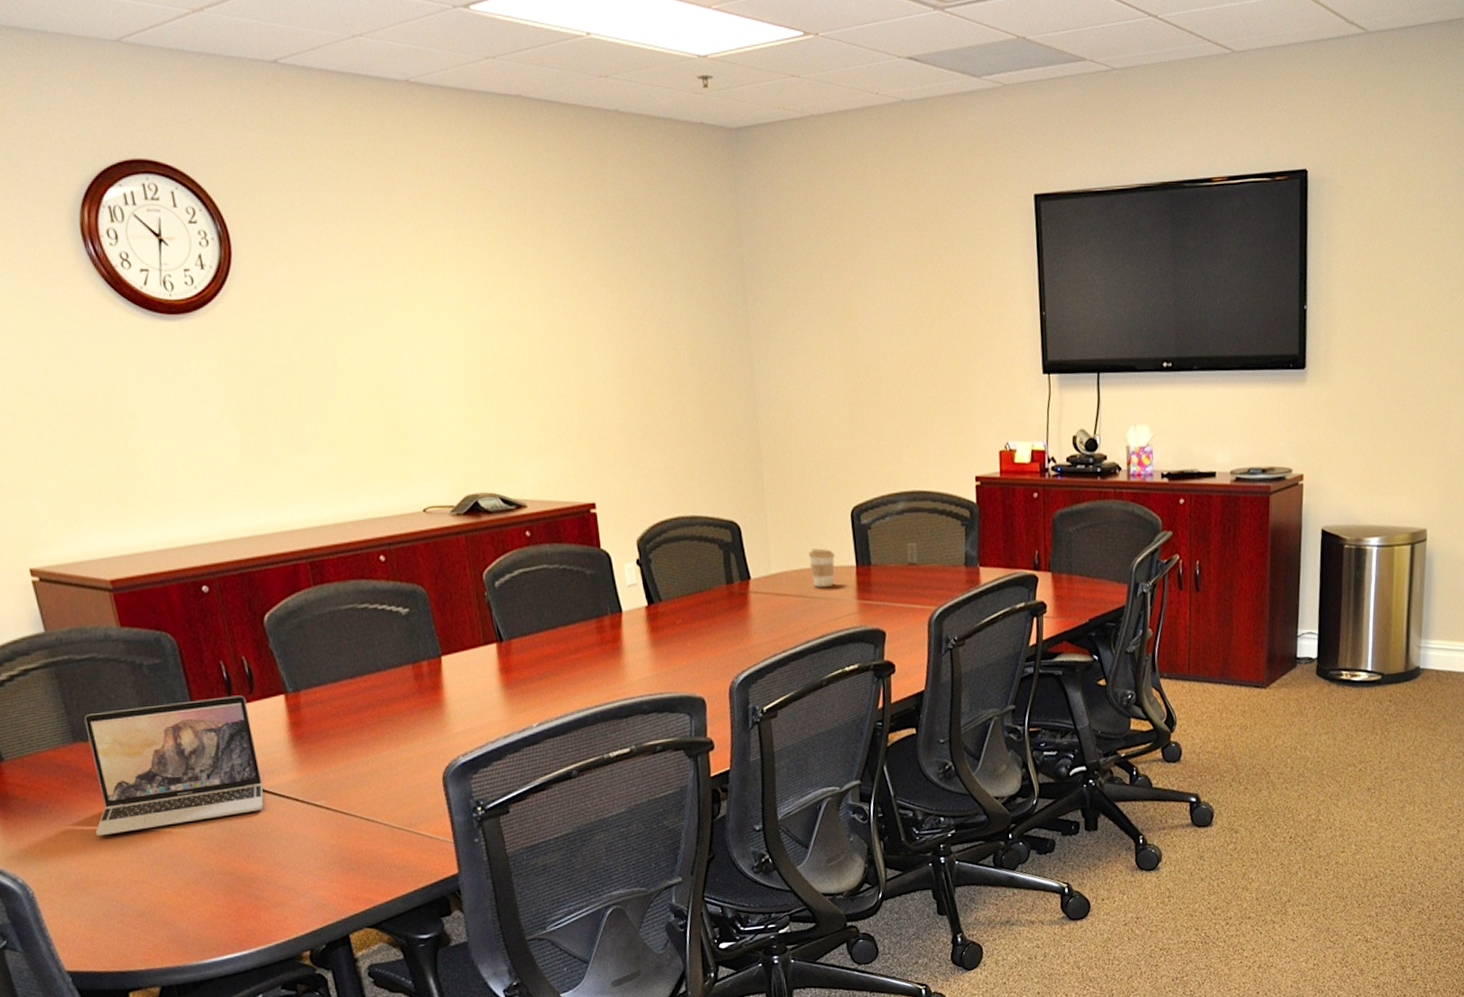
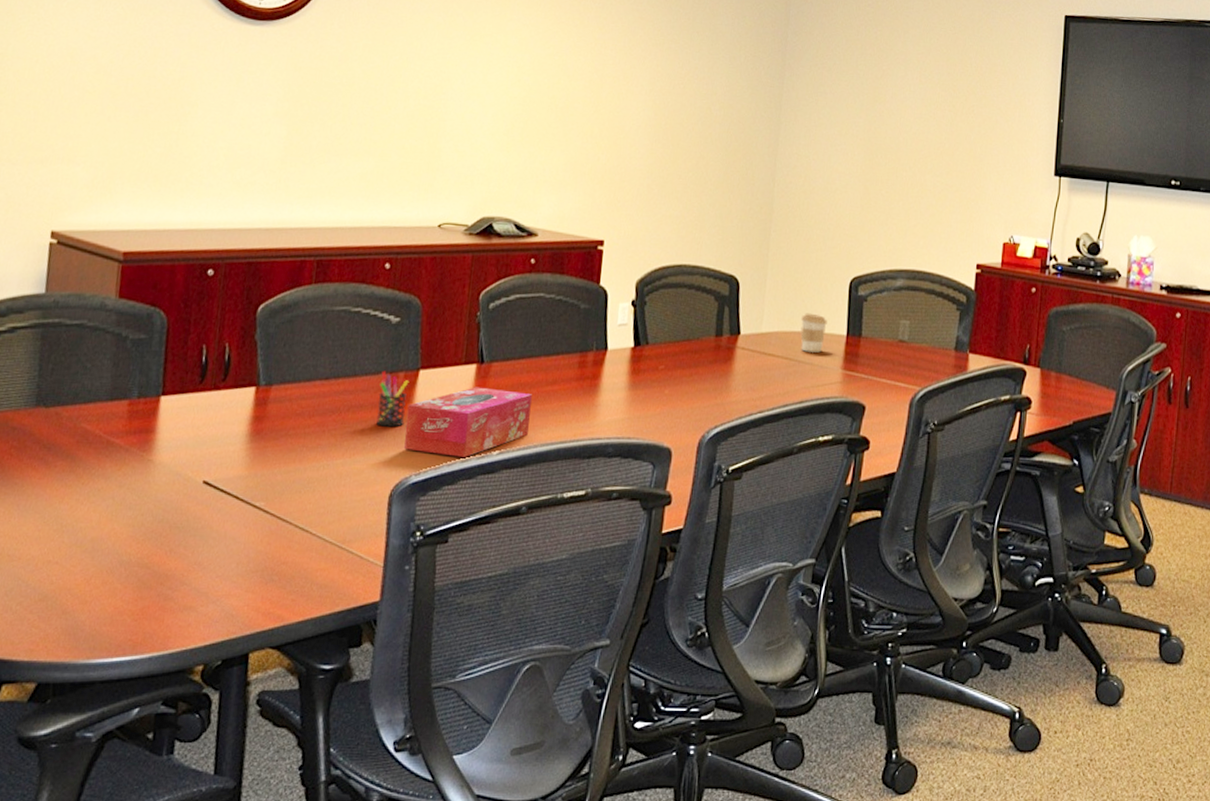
laptop: present [84,695,264,836] -> none [26,379,217,508]
pen holder: none [404,662,440,715] -> present [376,371,409,427]
tissue box: none [439,664,562,734] -> present [403,387,532,457]

